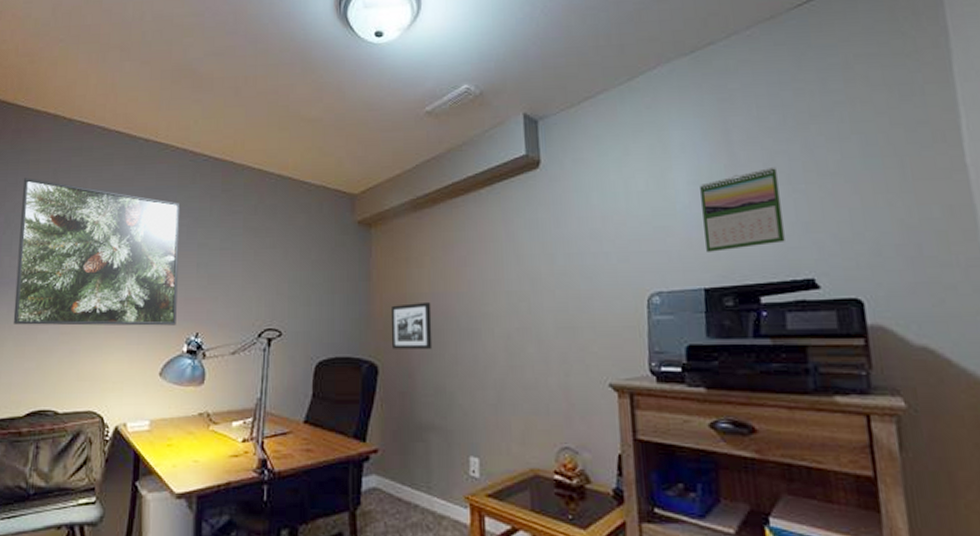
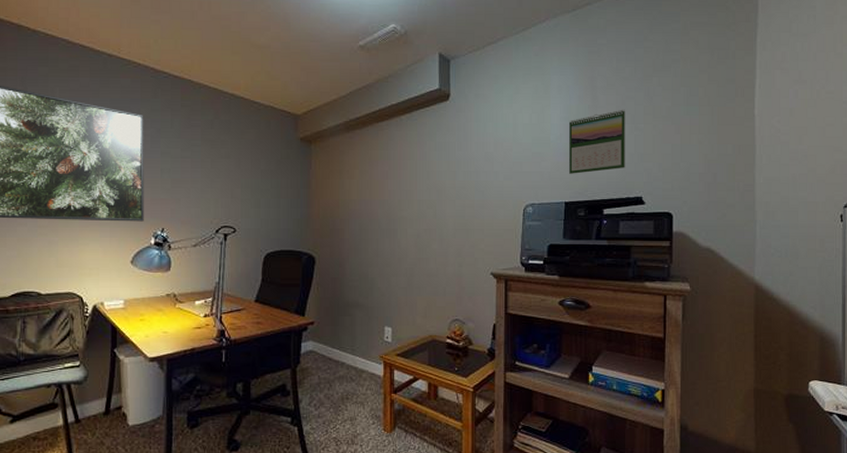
picture frame: present [392,301,433,349] -> none [327,206,359,244]

